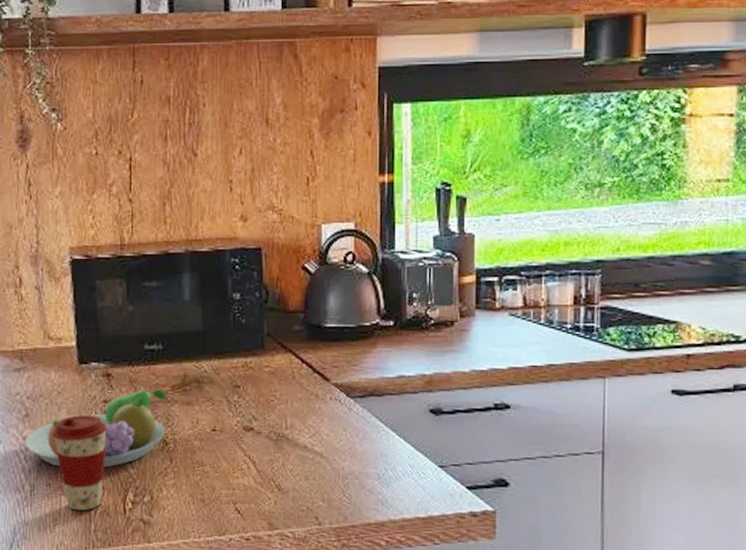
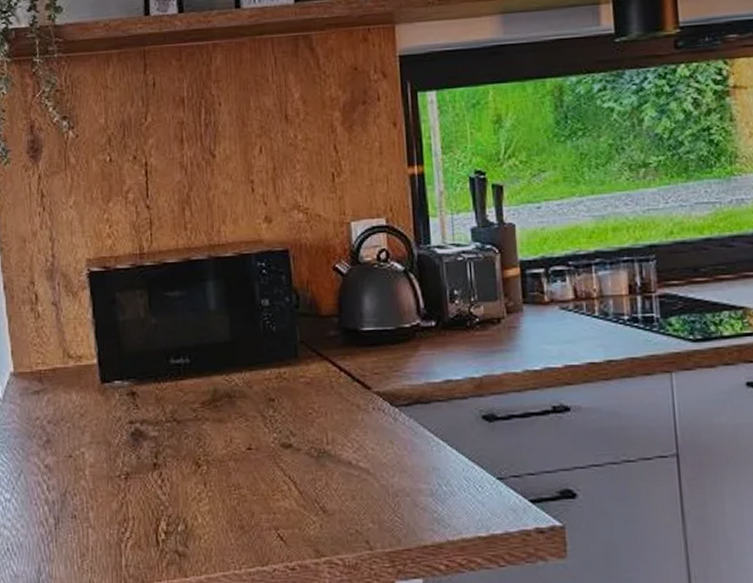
fruit bowl: present [25,389,166,468] -> none [47,407,198,496]
coffee cup: present [53,415,107,511] -> none [76,438,134,544]

